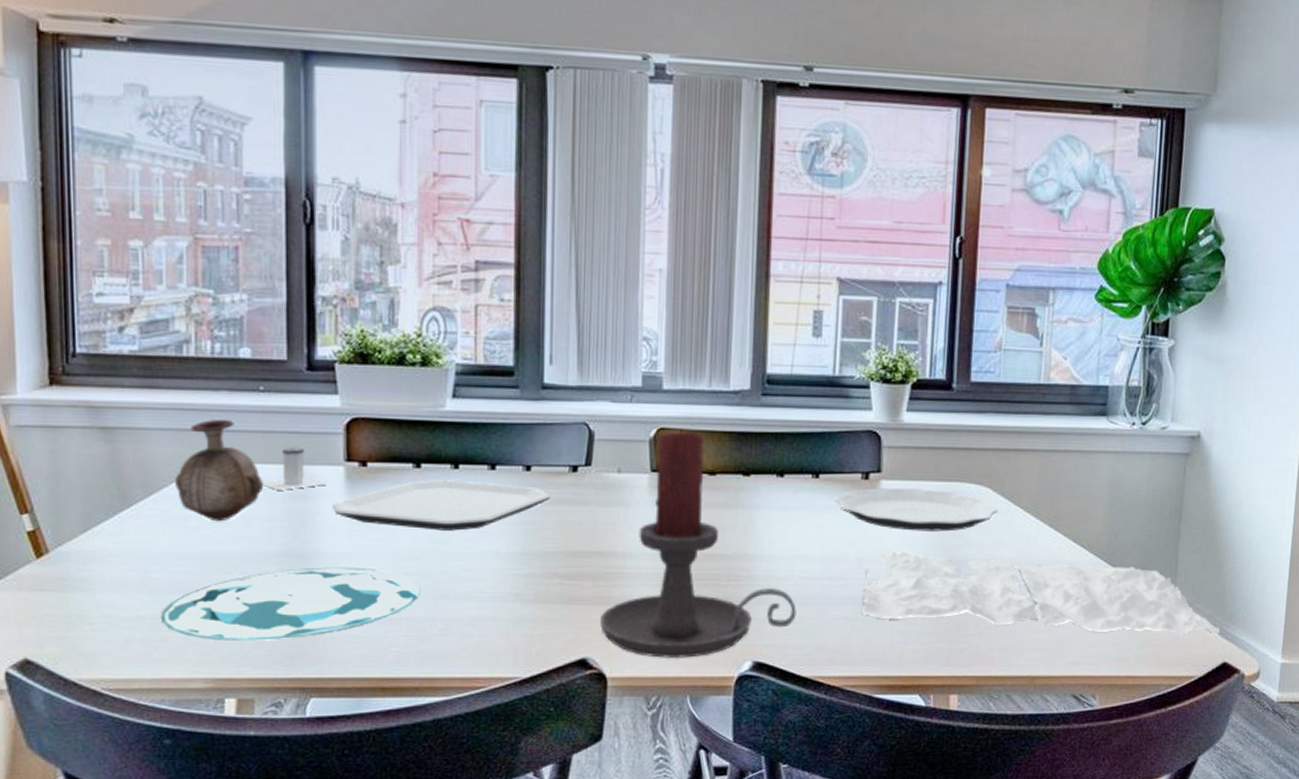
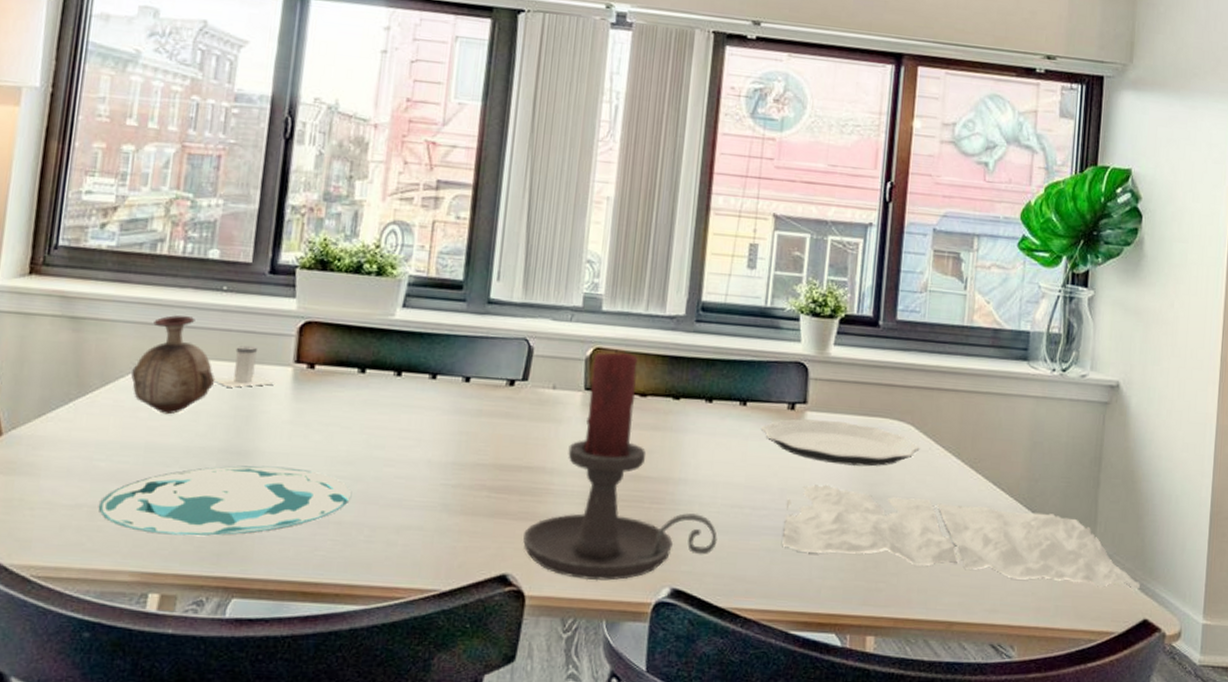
plate: present [333,480,551,531] -> none [277,385,487,437]

